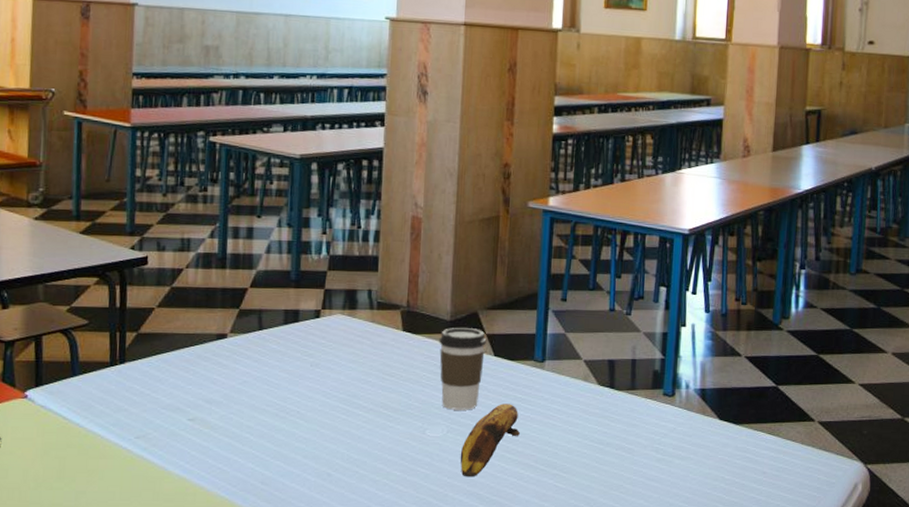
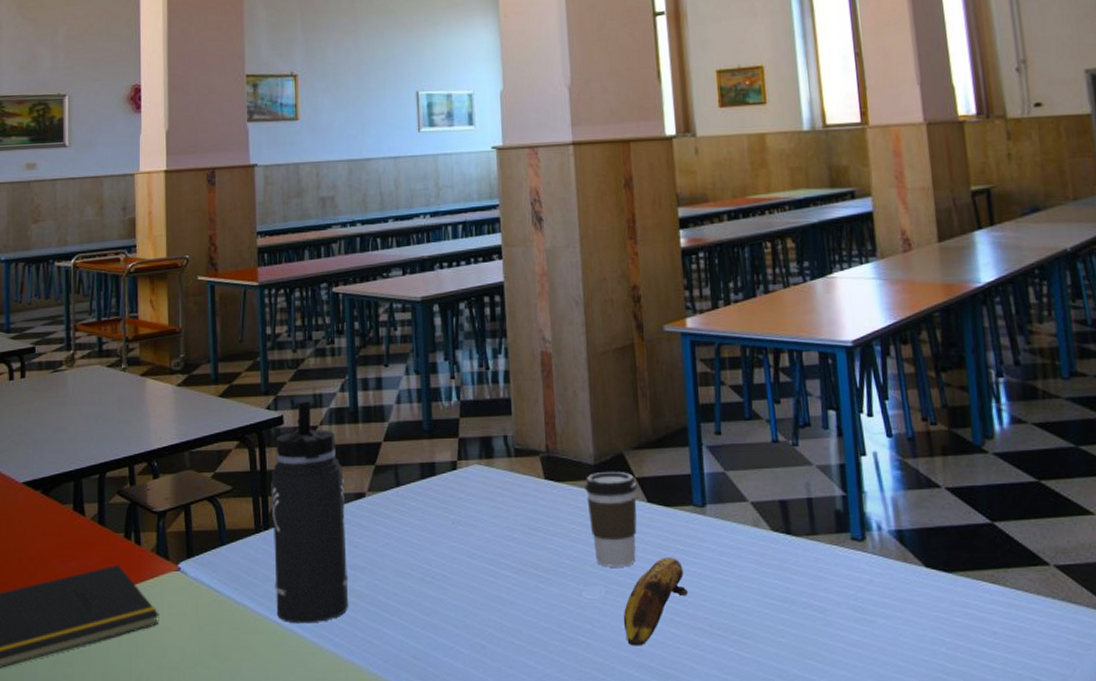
thermos bottle: none [127,244,207,451] -> present [271,401,349,624]

